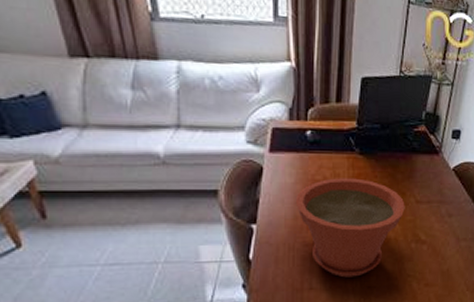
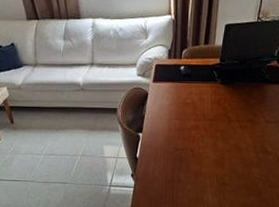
plant pot: present [295,178,405,278] -> none [170,101,256,176]

